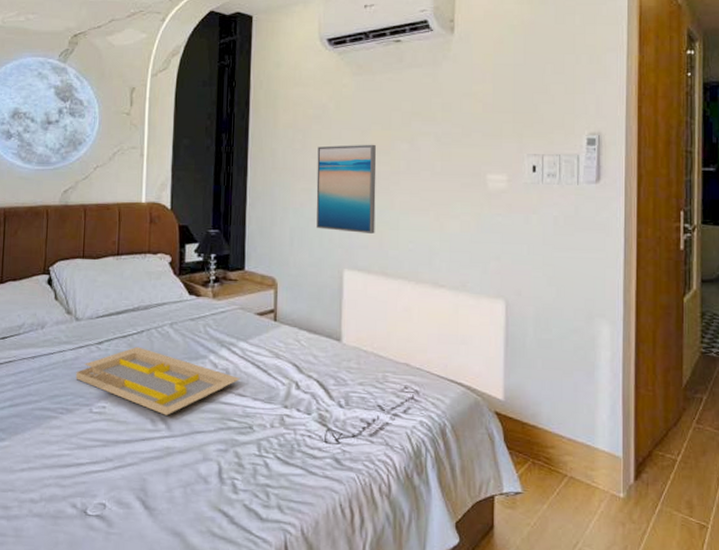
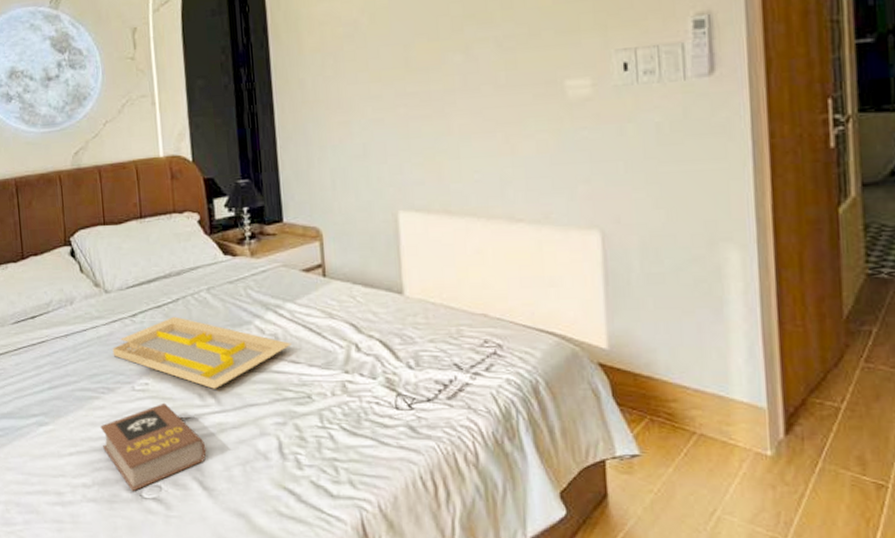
book: none [55,425,152,509] -> present [100,402,207,492]
wall art: present [316,144,377,234] -> none [353,59,432,167]

